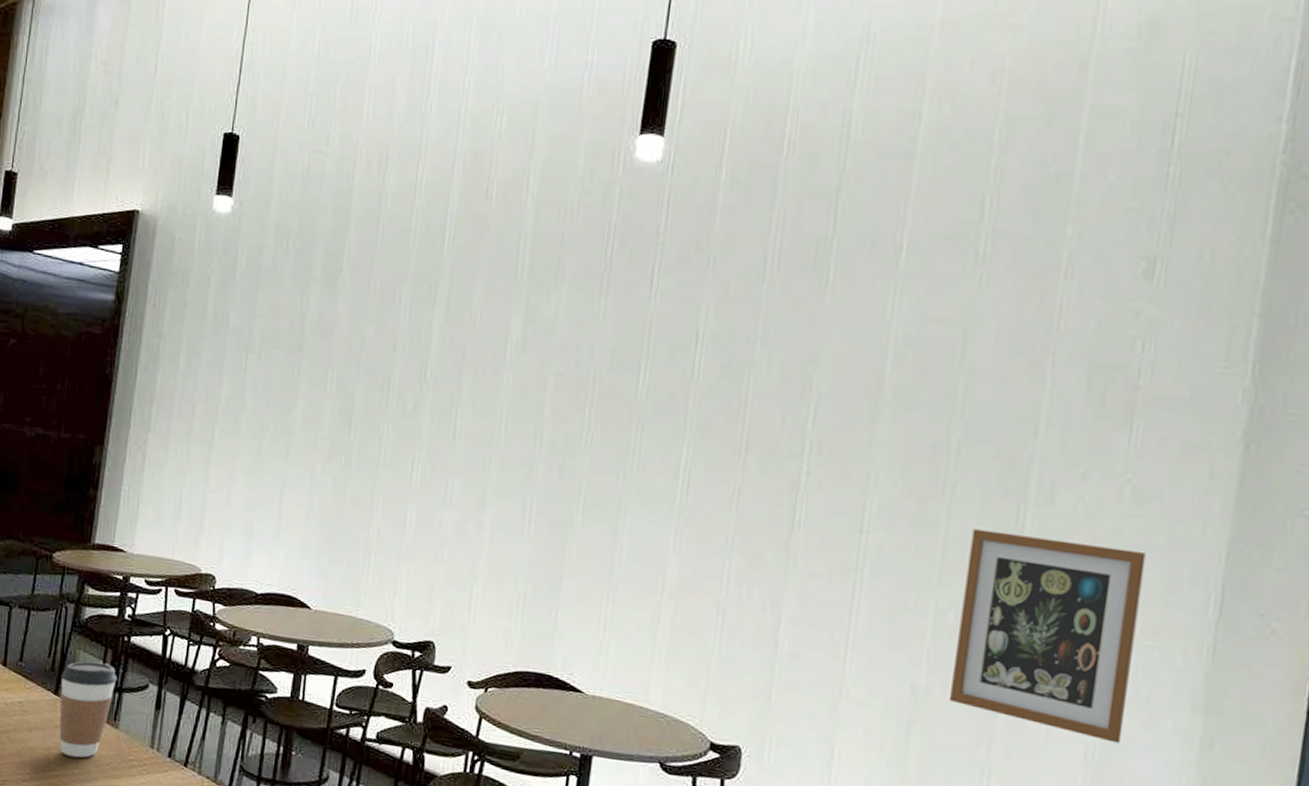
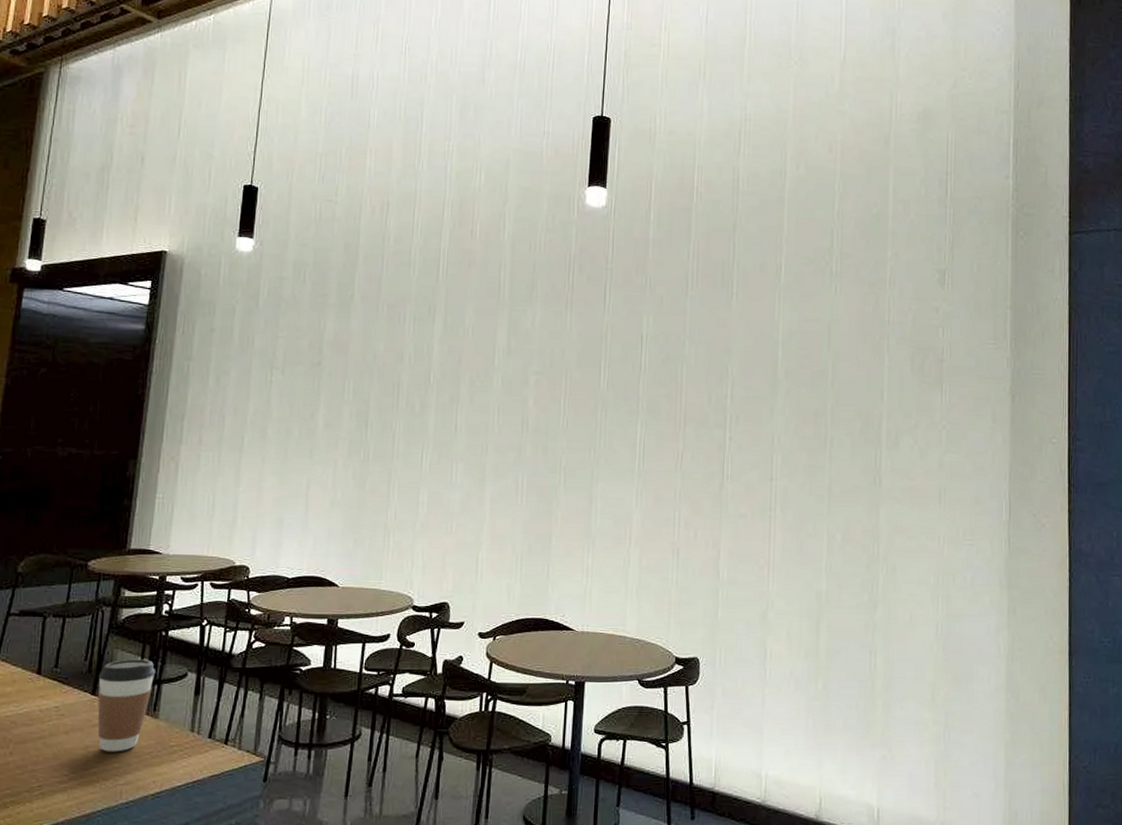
wall art: present [950,529,1147,743] -> none [844,470,960,618]

